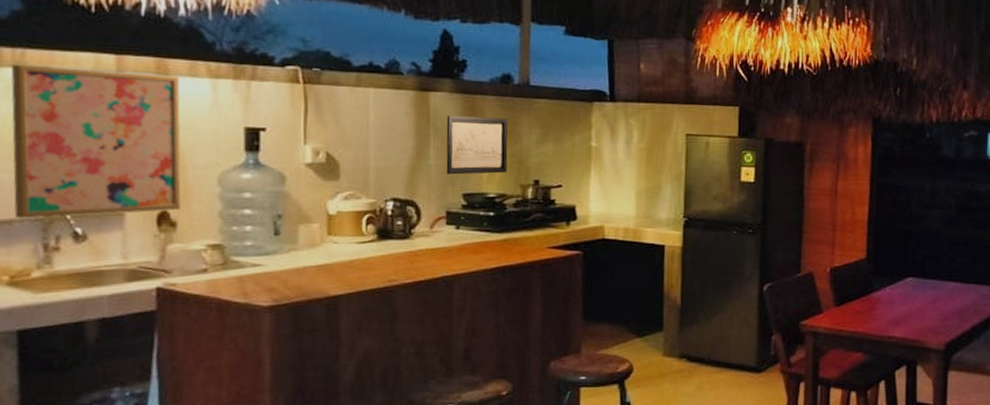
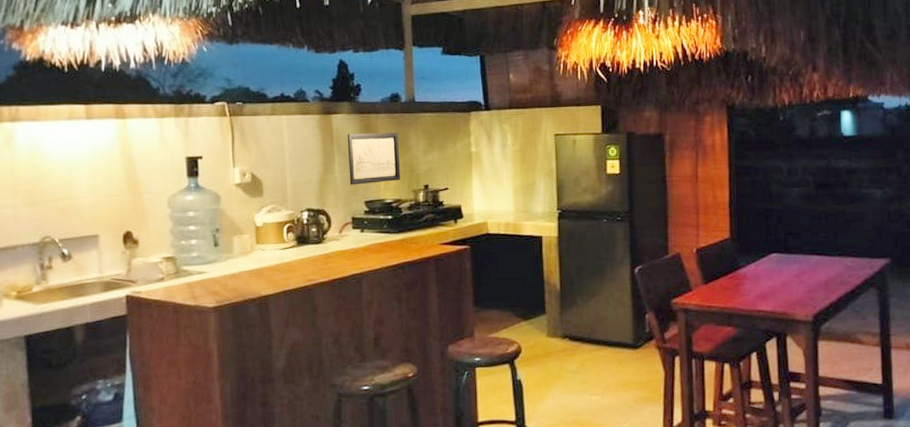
wall art: present [11,64,181,219] -> none [9,118,140,245]

